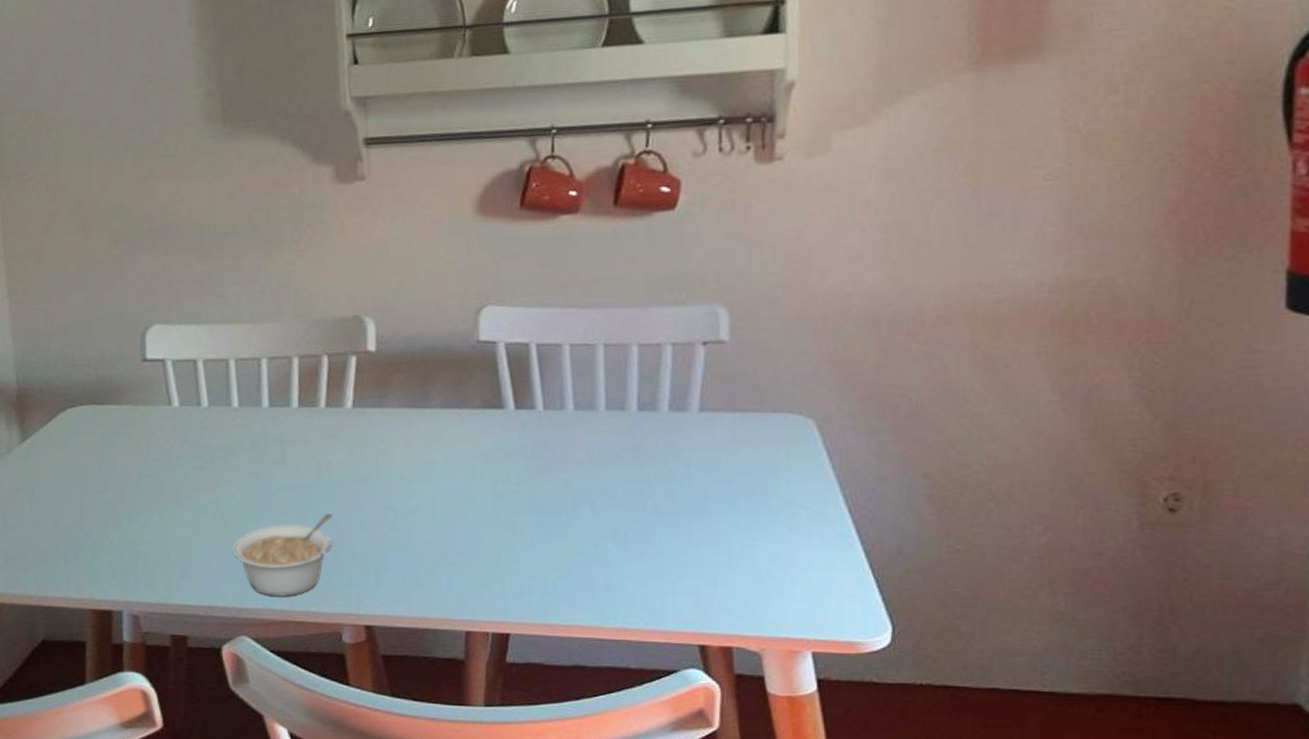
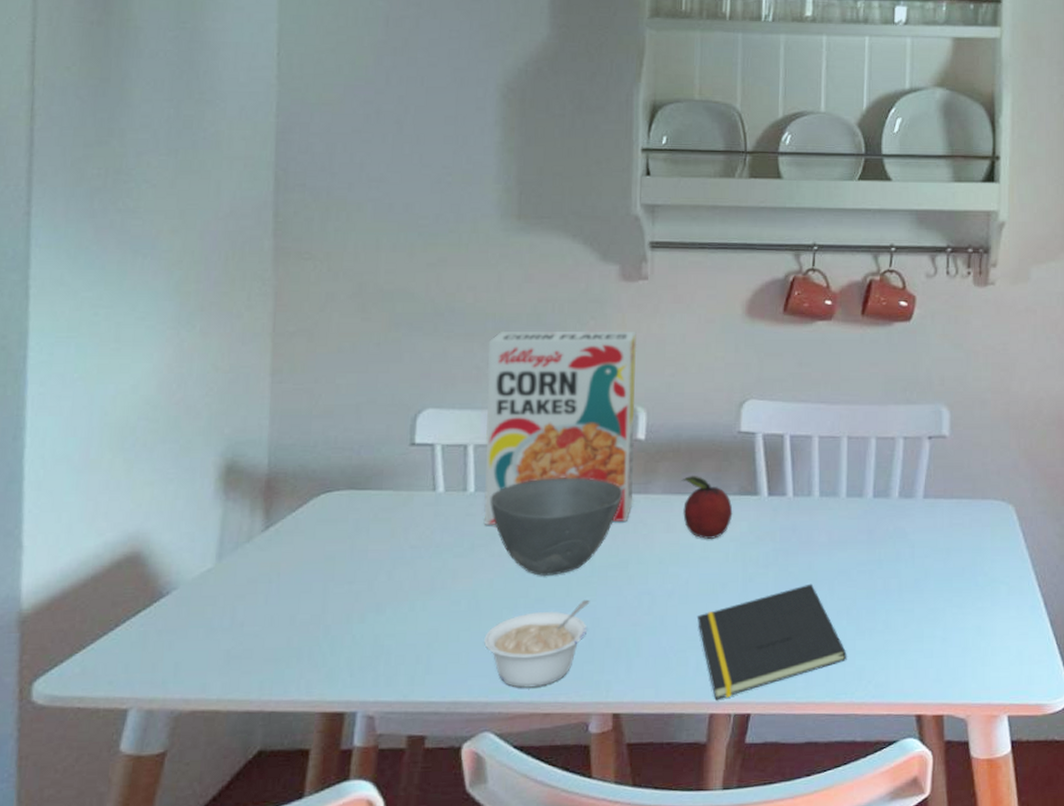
cereal box: none [206,236,369,440] -> present [484,330,637,526]
bowl: none [224,391,358,489] -> present [490,477,623,576]
fruit: none [418,389,477,454] -> present [682,476,733,539]
notepad: none [445,503,615,619] -> present [696,583,847,701]

